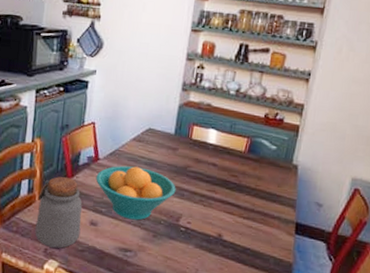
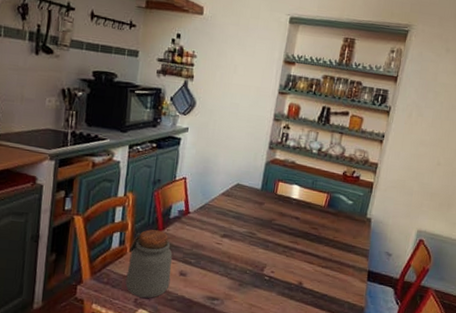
fruit bowl: present [95,165,176,221] -> none [186,219,262,271]

